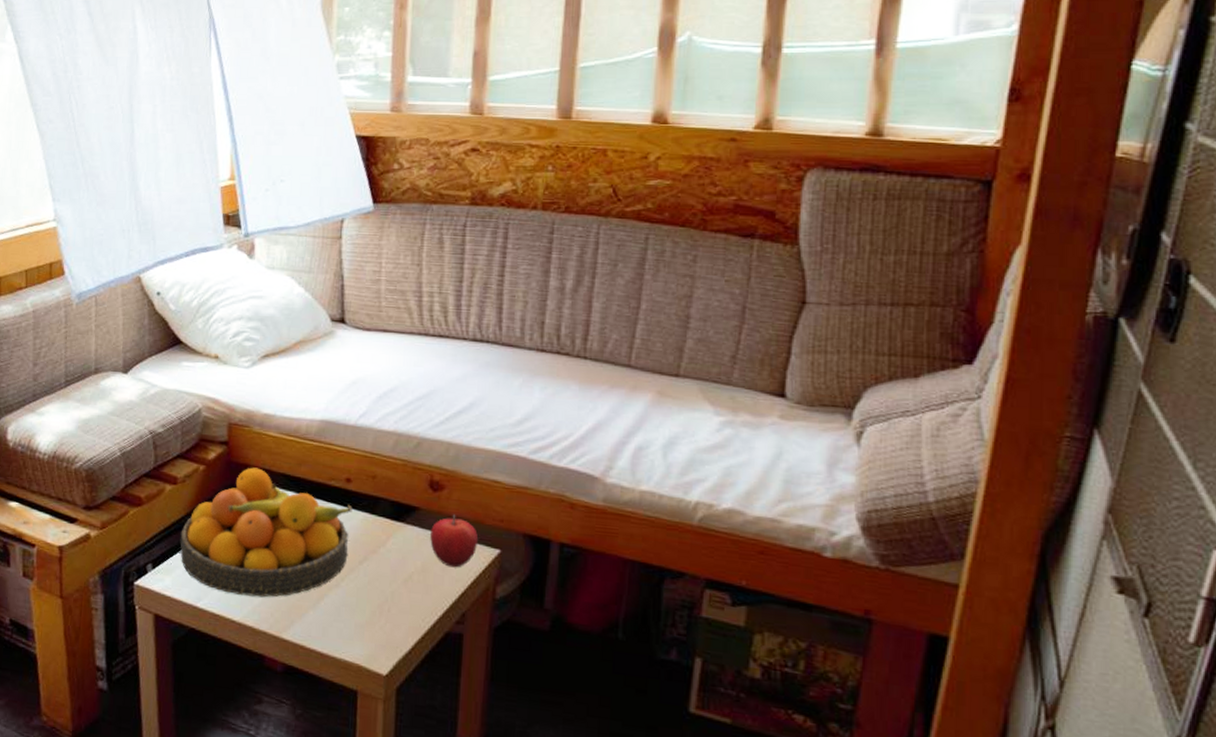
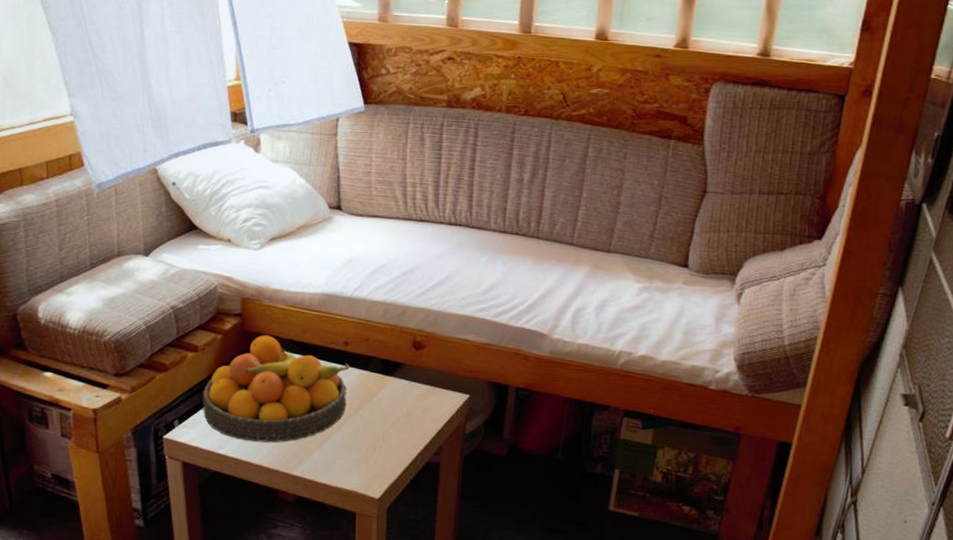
fruit: present [430,514,479,568] -> none [413,368,452,411]

